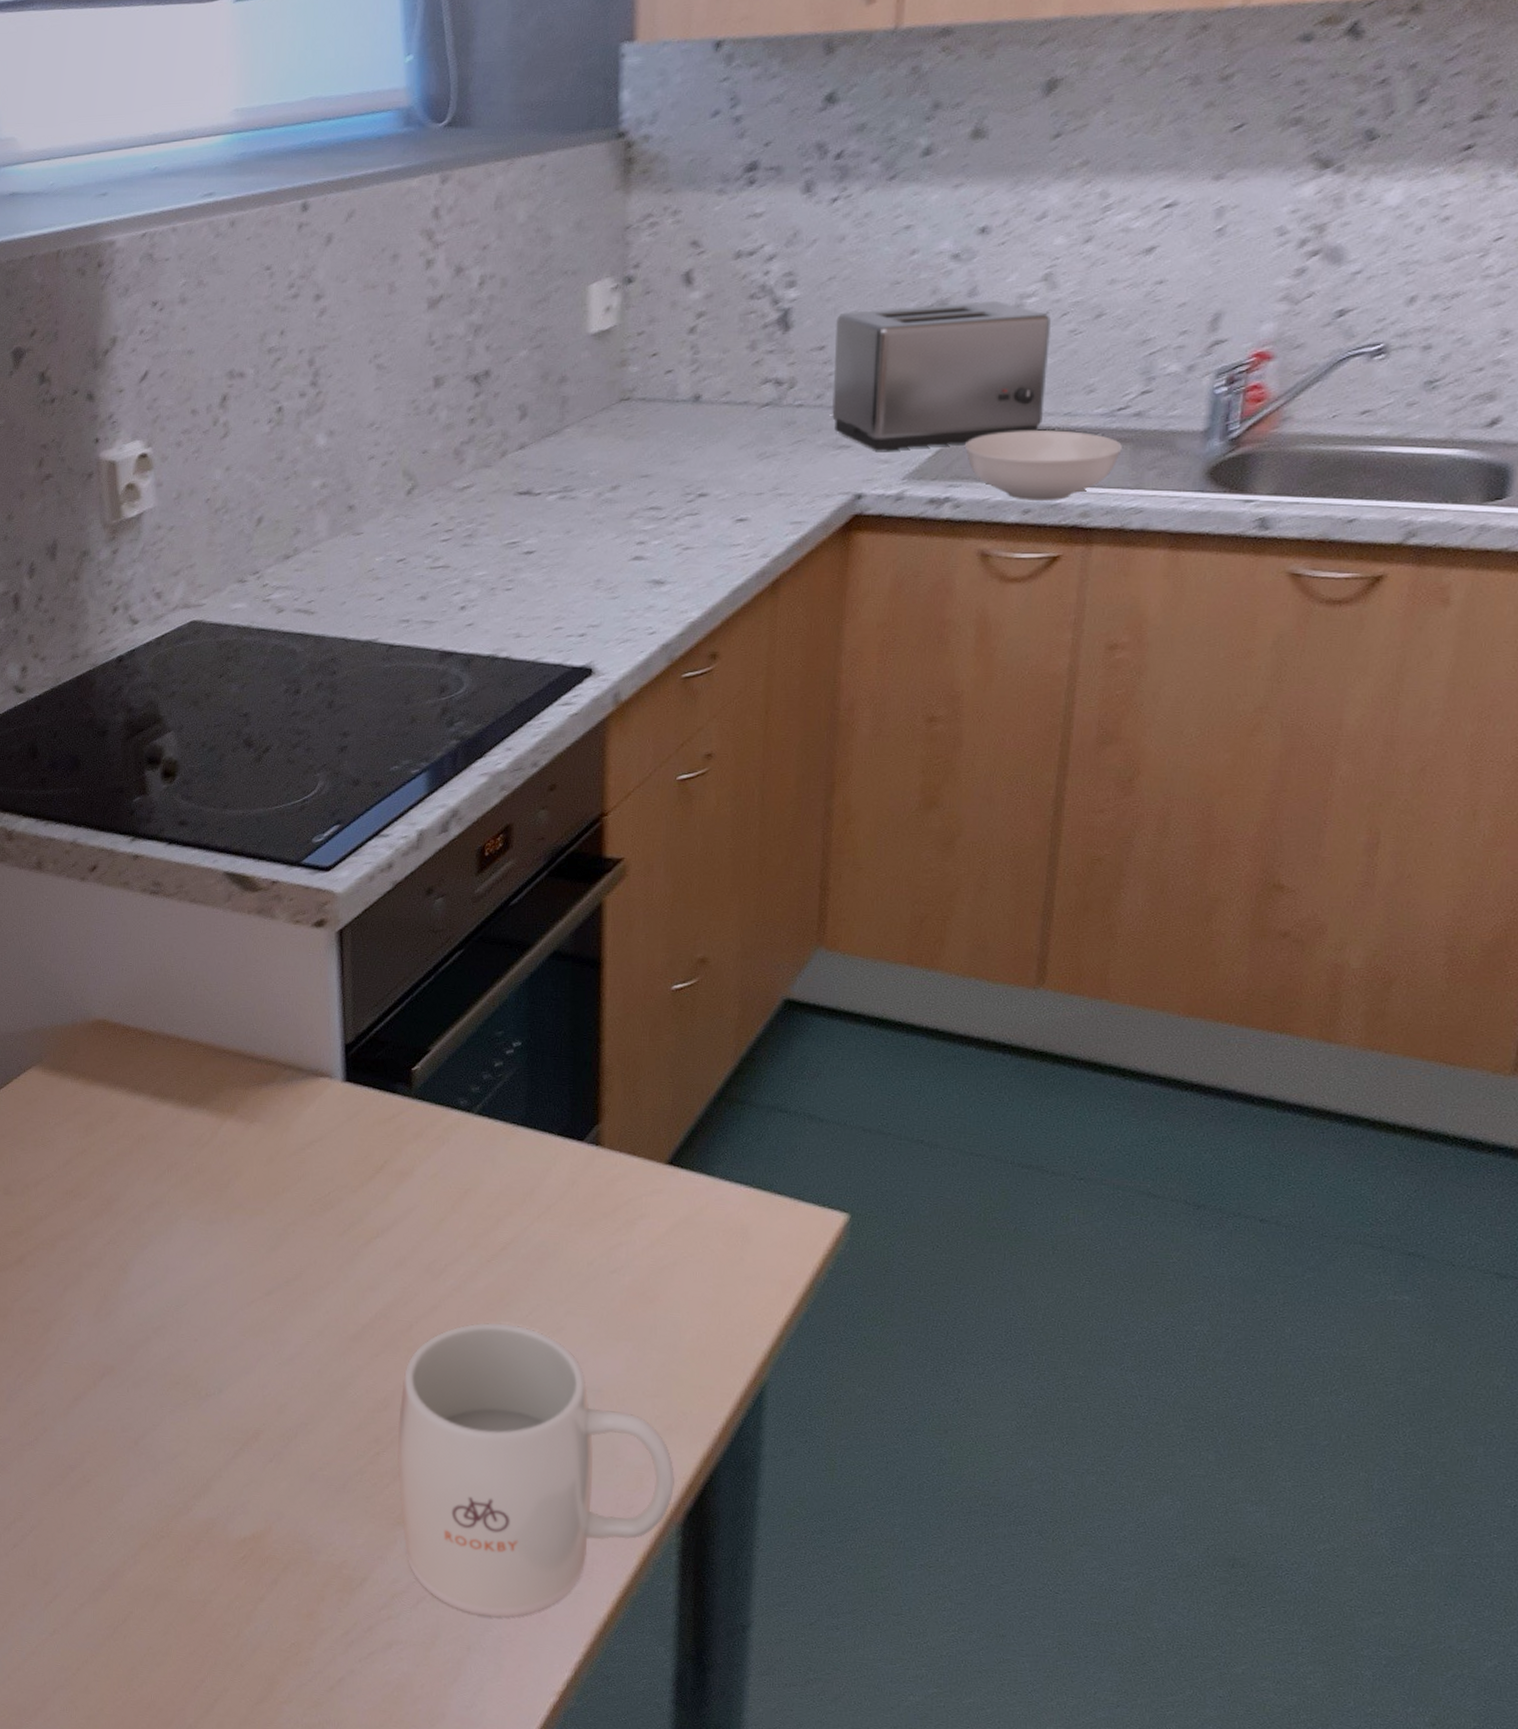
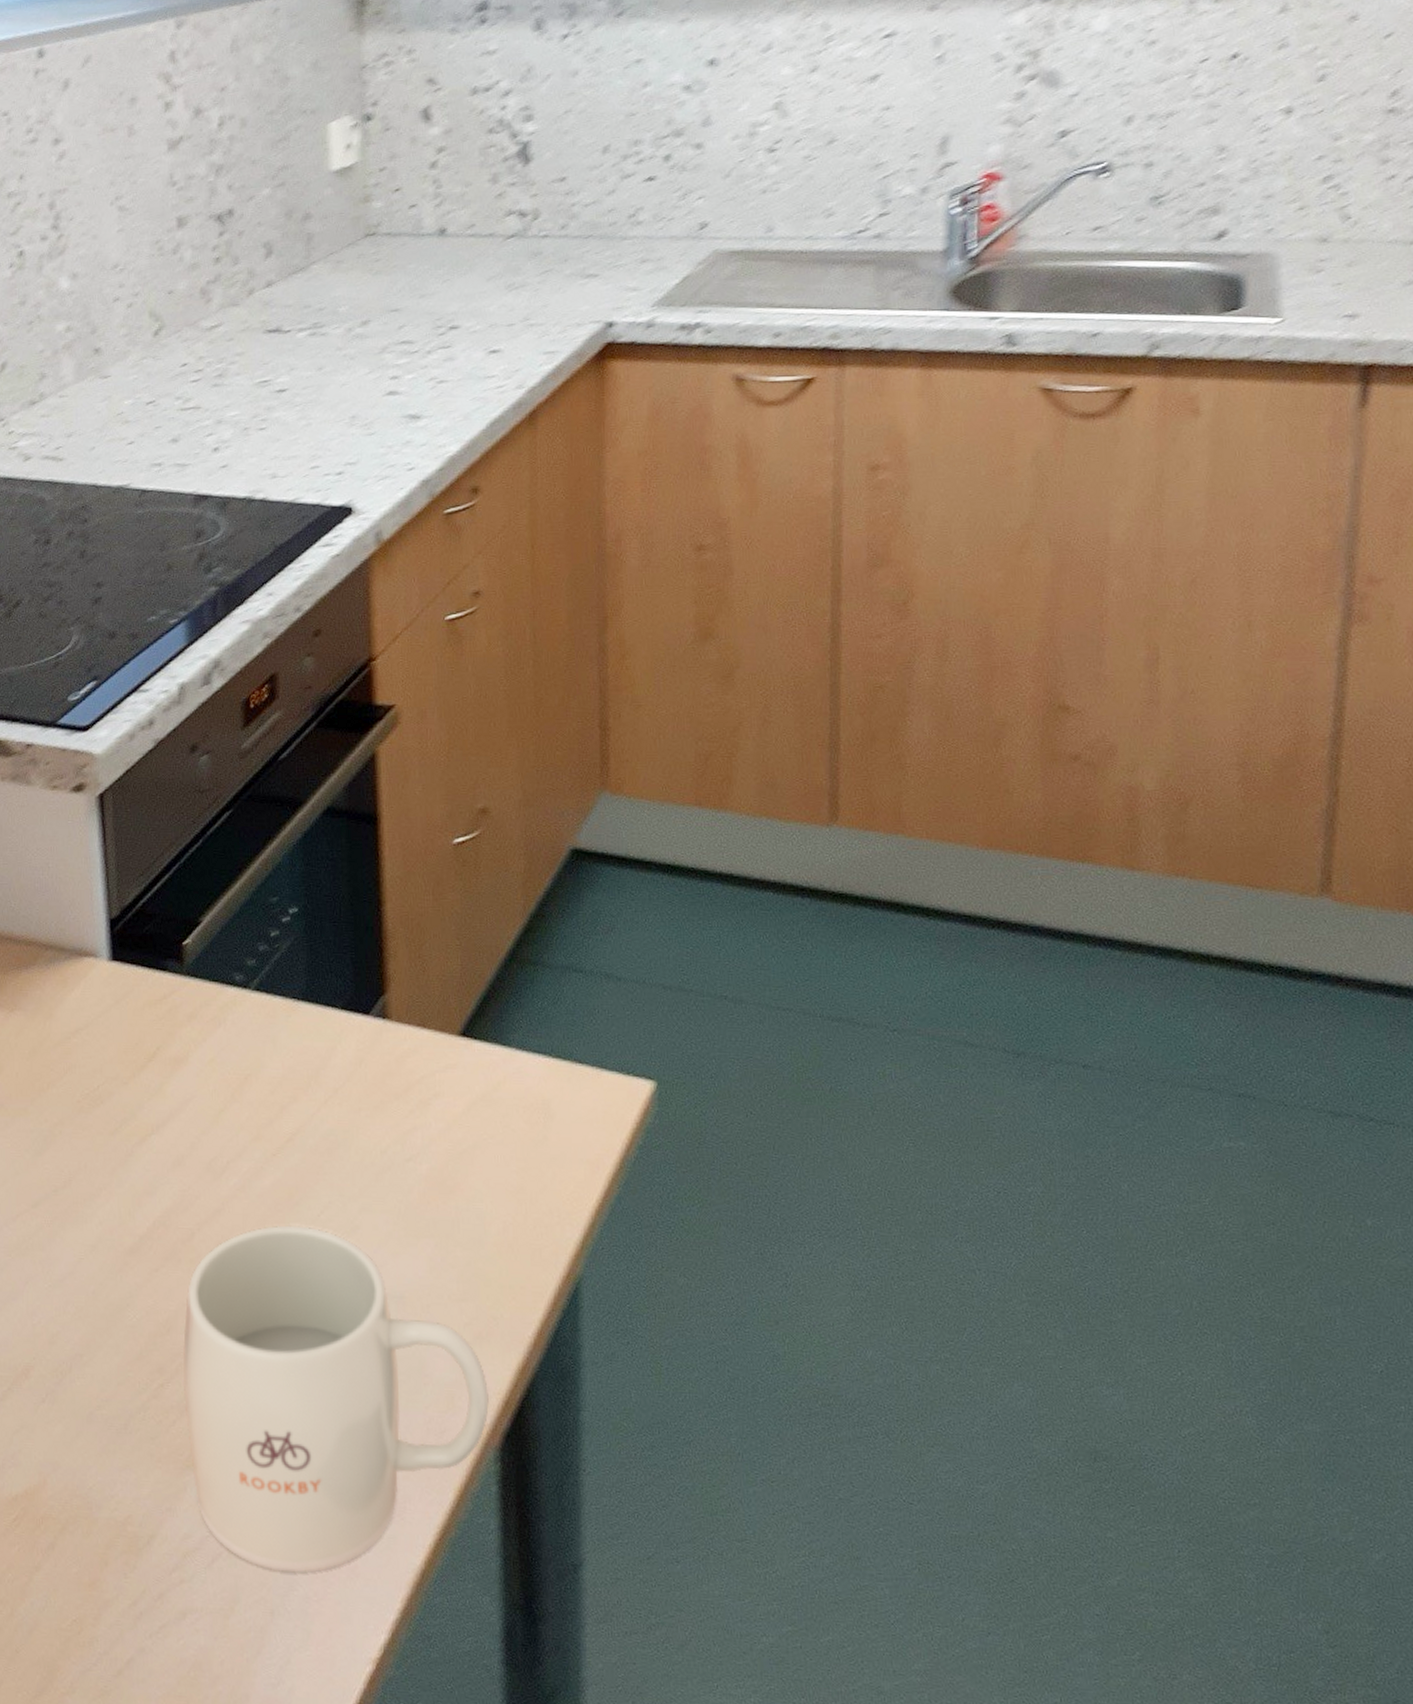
toaster: present [831,301,1052,451] -> none [574,130,787,279]
bowl: present [964,429,1123,502] -> none [710,253,867,325]

